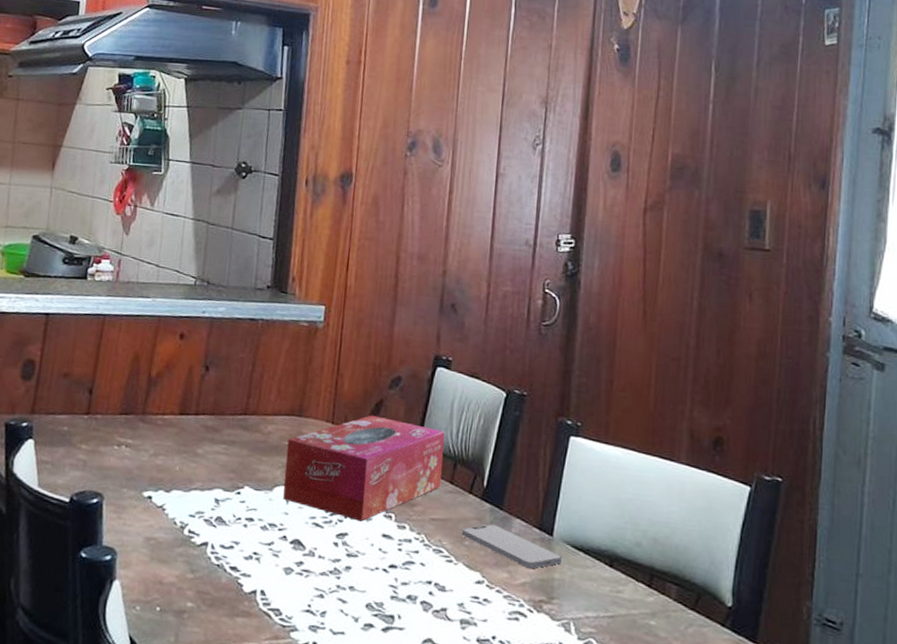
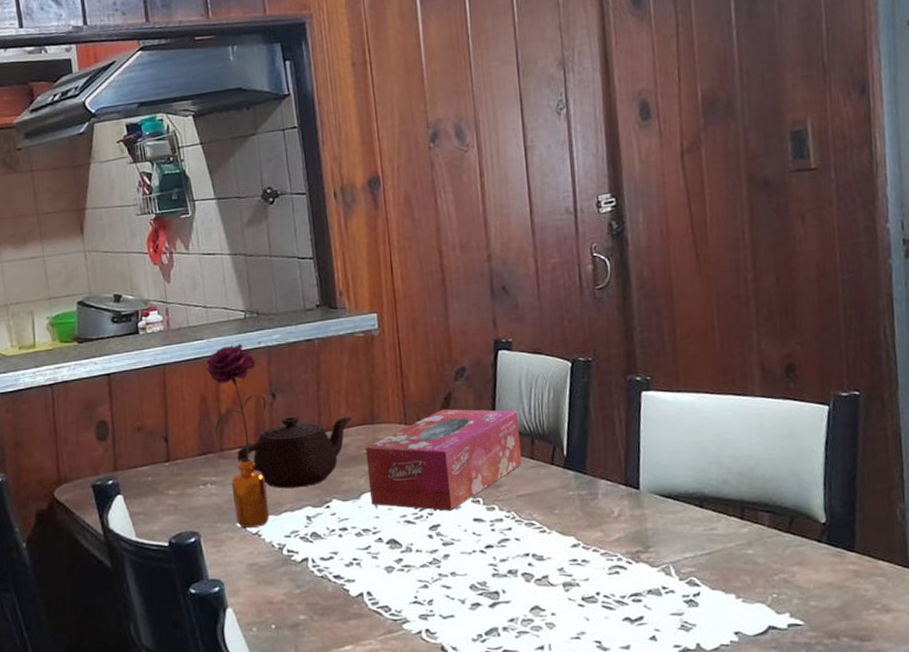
flower: none [141,308,199,501] -> present [206,343,270,529]
teapot: none [157,392,280,468] -> present [237,416,352,489]
smartphone: present [462,524,563,569] -> none [550,489,653,524]

